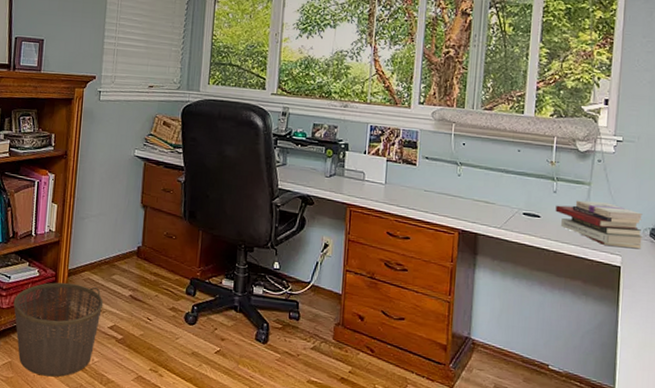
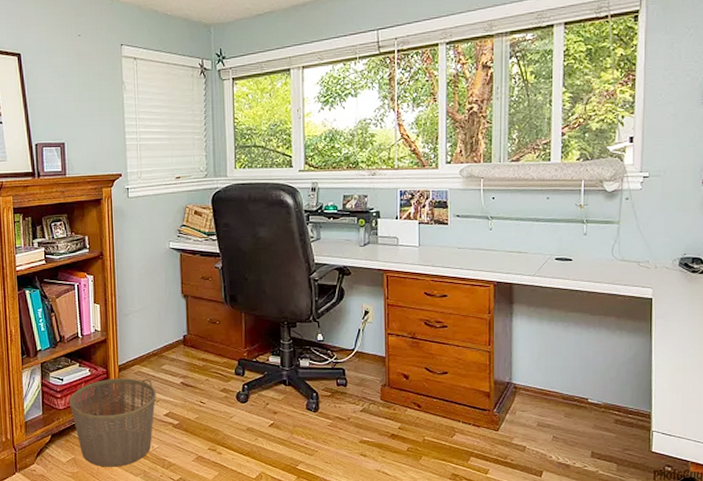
books: present [555,200,644,249] -> none [586,239,673,280]

